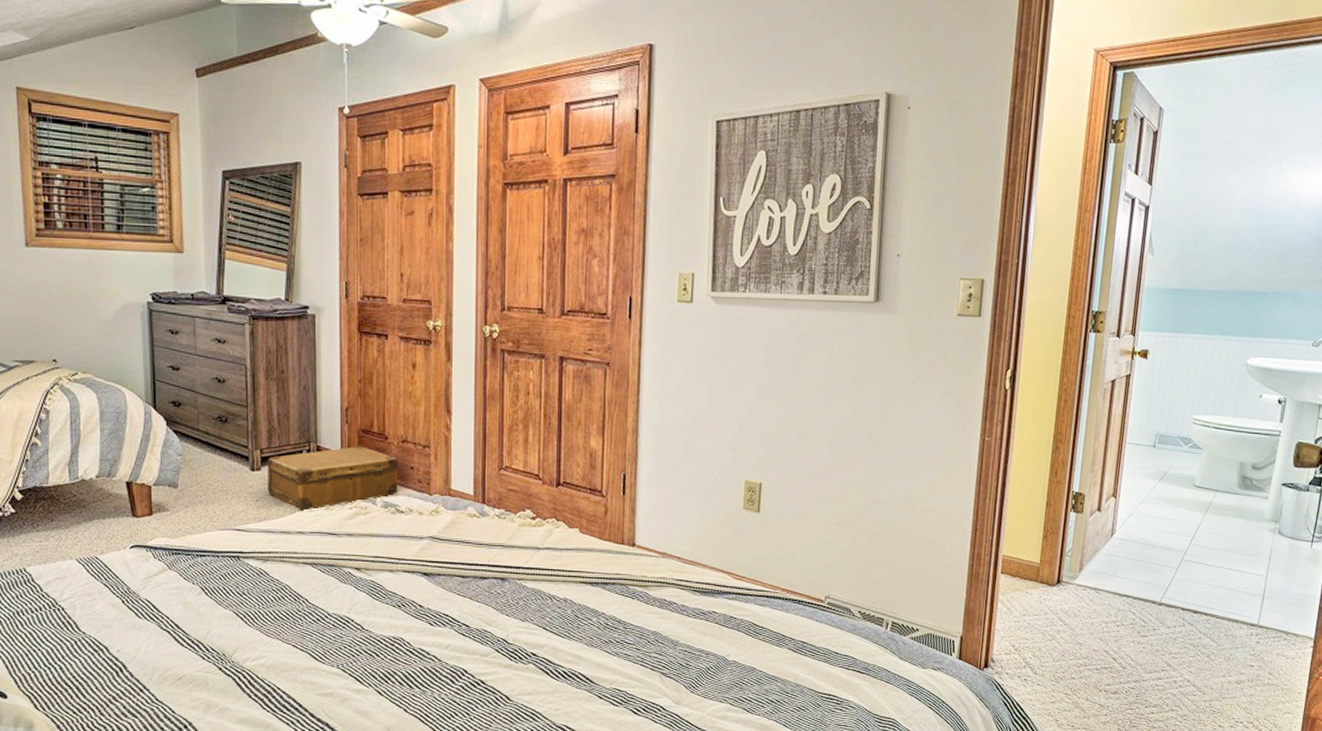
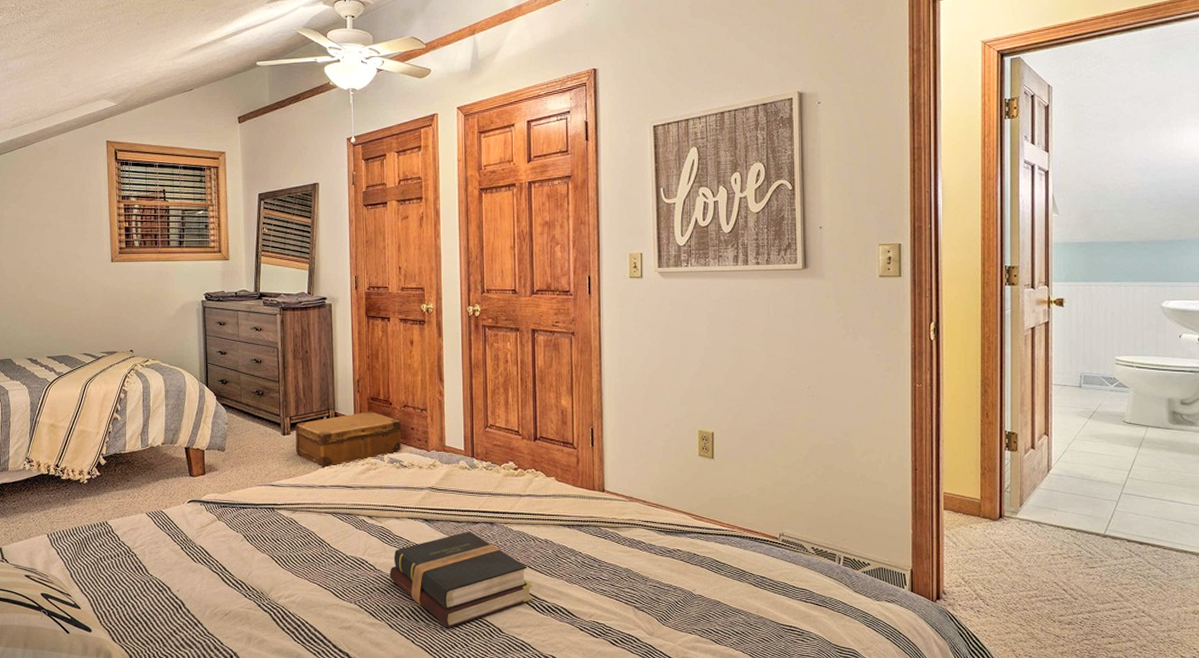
hardback book: none [380,587,547,695] -> present [389,531,533,628]

